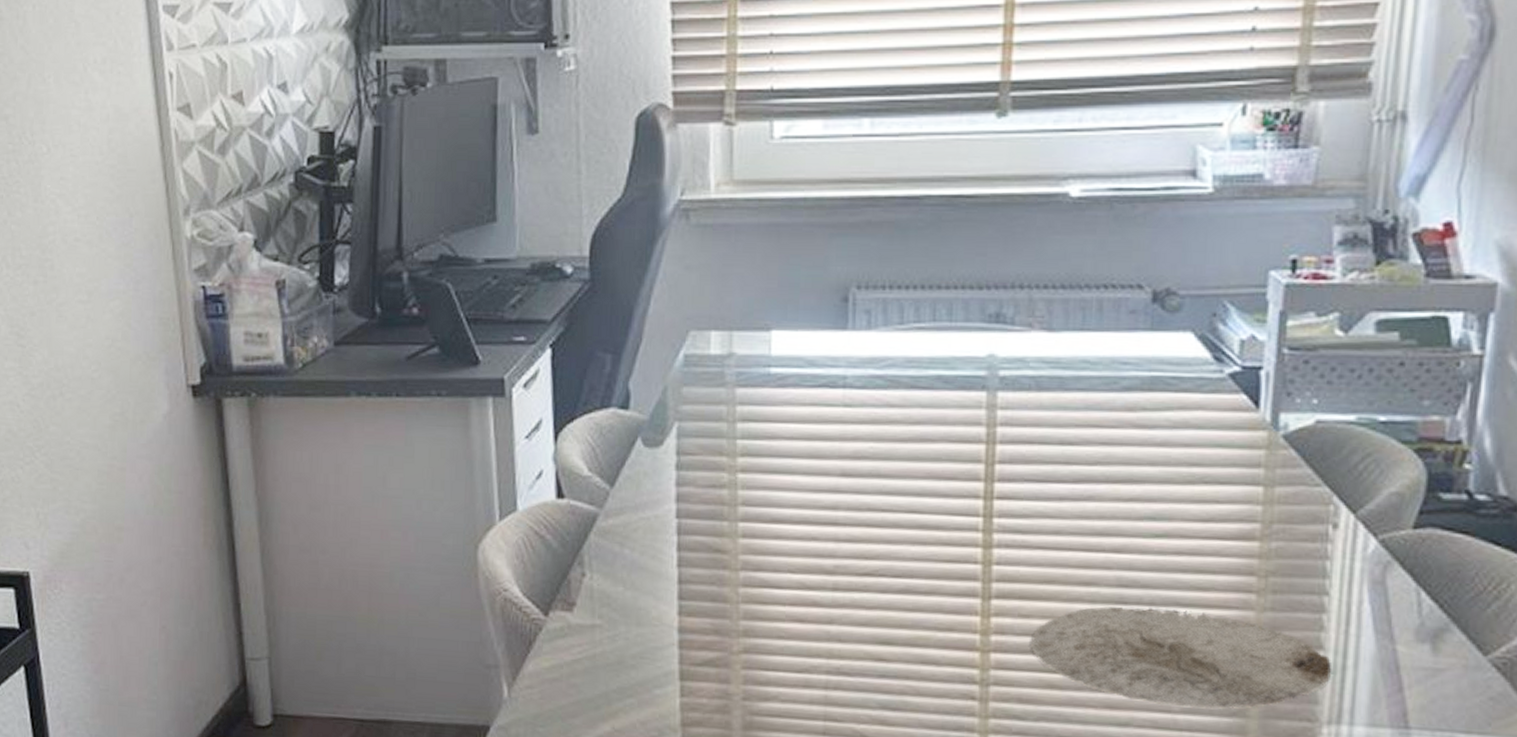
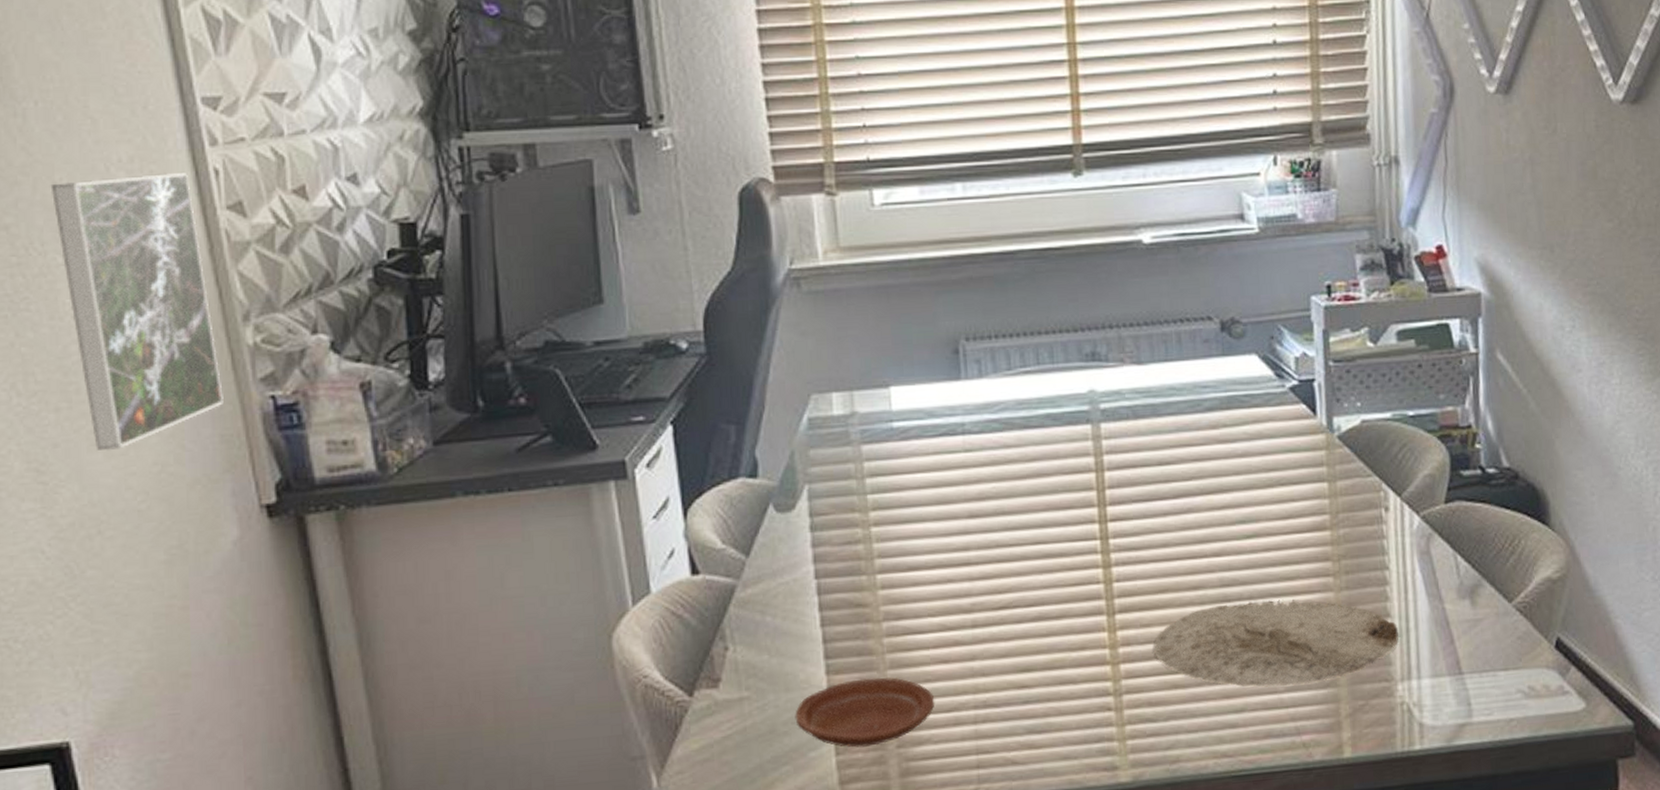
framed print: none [41,74,164,323] -> present [50,172,223,451]
plate: none [643,625,786,694] -> present [795,677,935,748]

